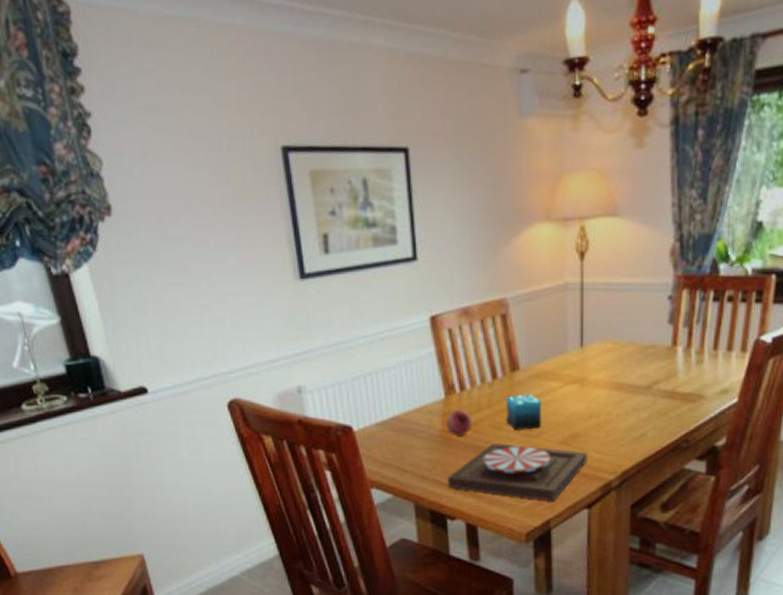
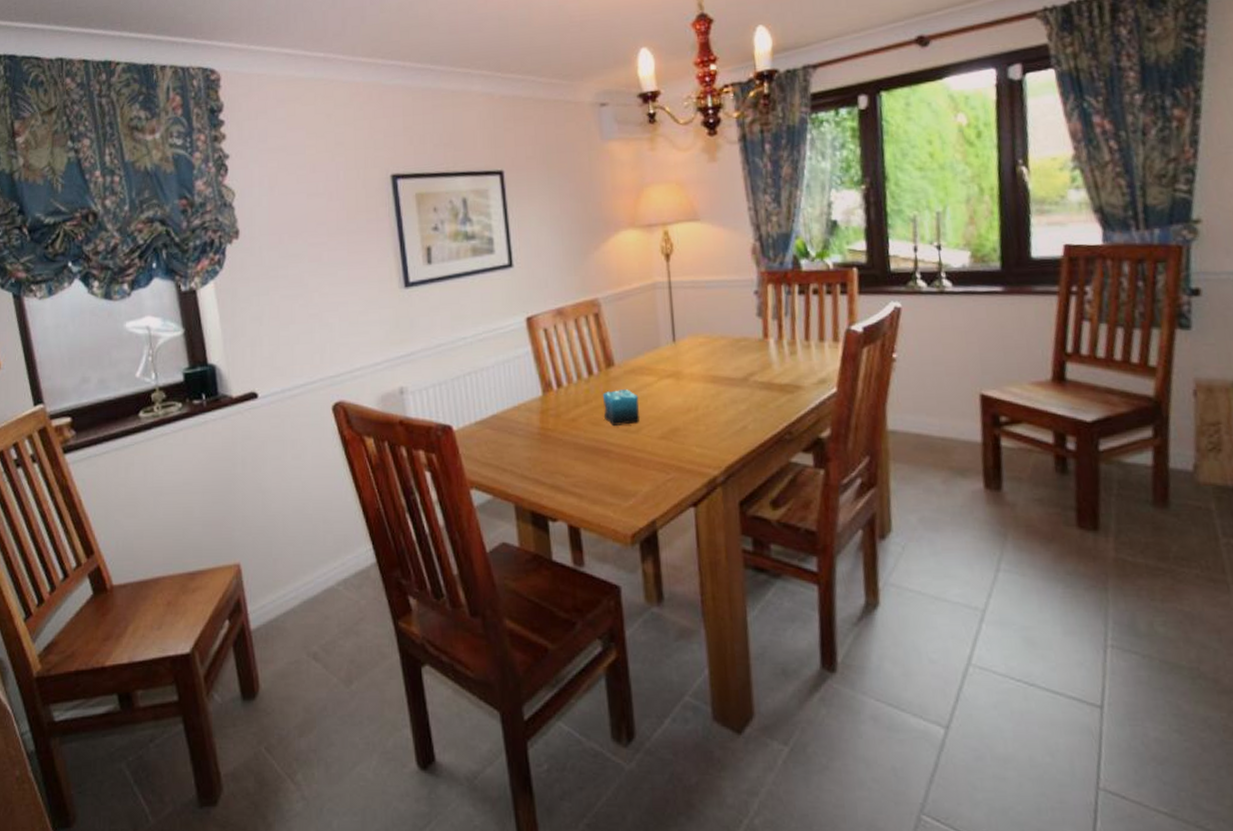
fruit: present [445,409,473,436] -> none [544,406,571,434]
plate: present [448,444,588,502] -> none [548,440,689,500]

